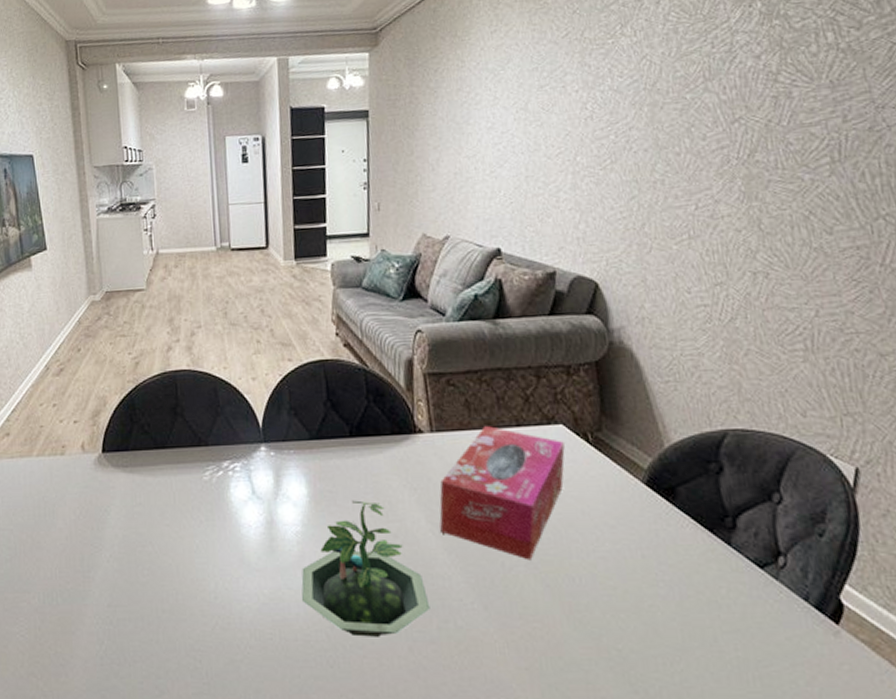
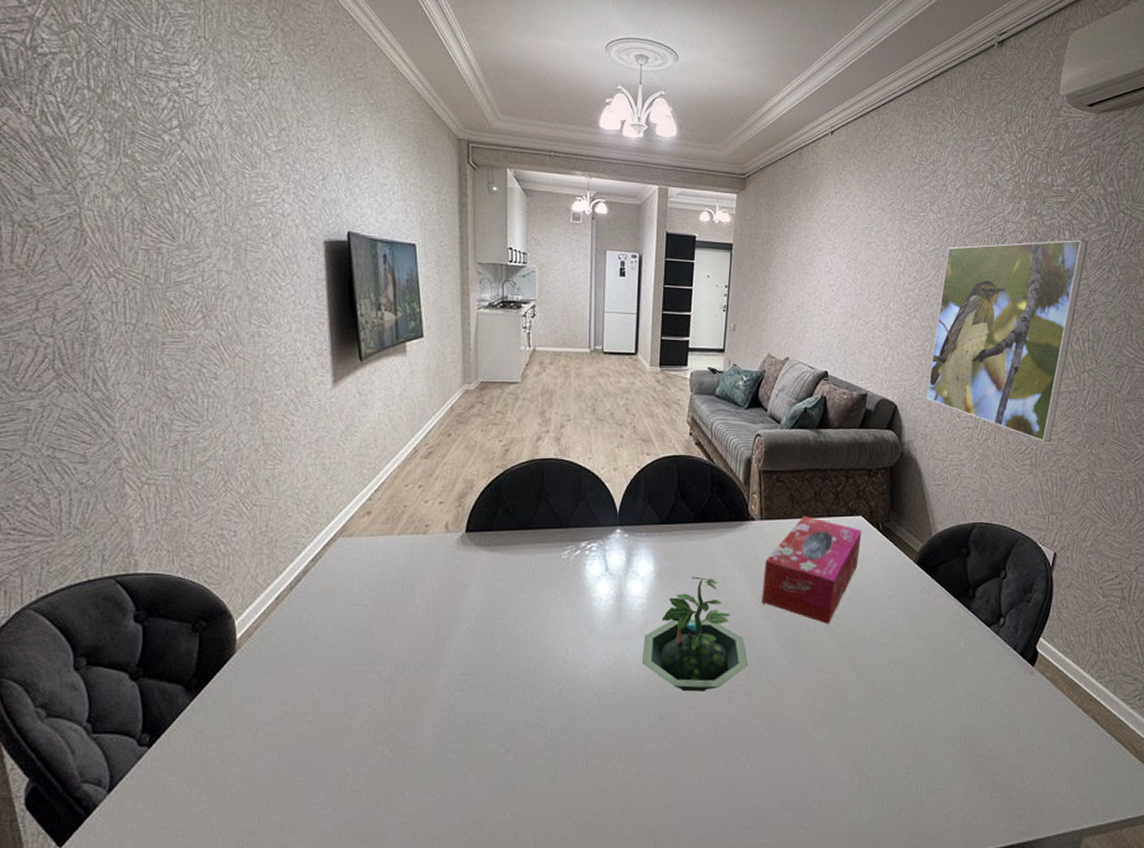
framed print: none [638,39,866,318] -> present [926,240,1088,442]

